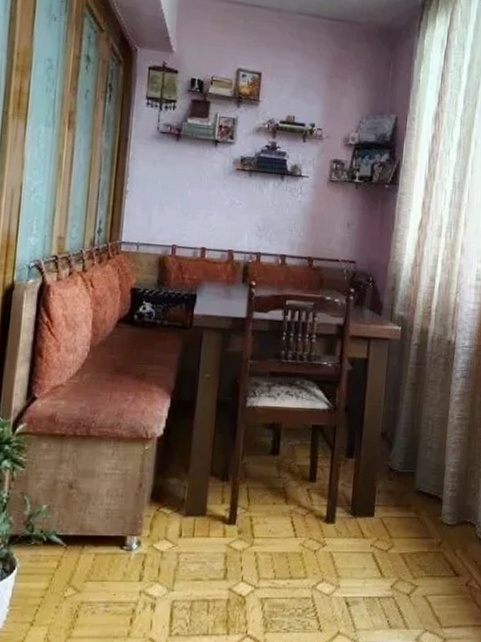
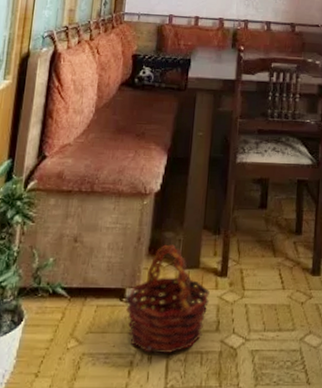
basket: none [127,491,217,602] -> present [126,244,210,354]

